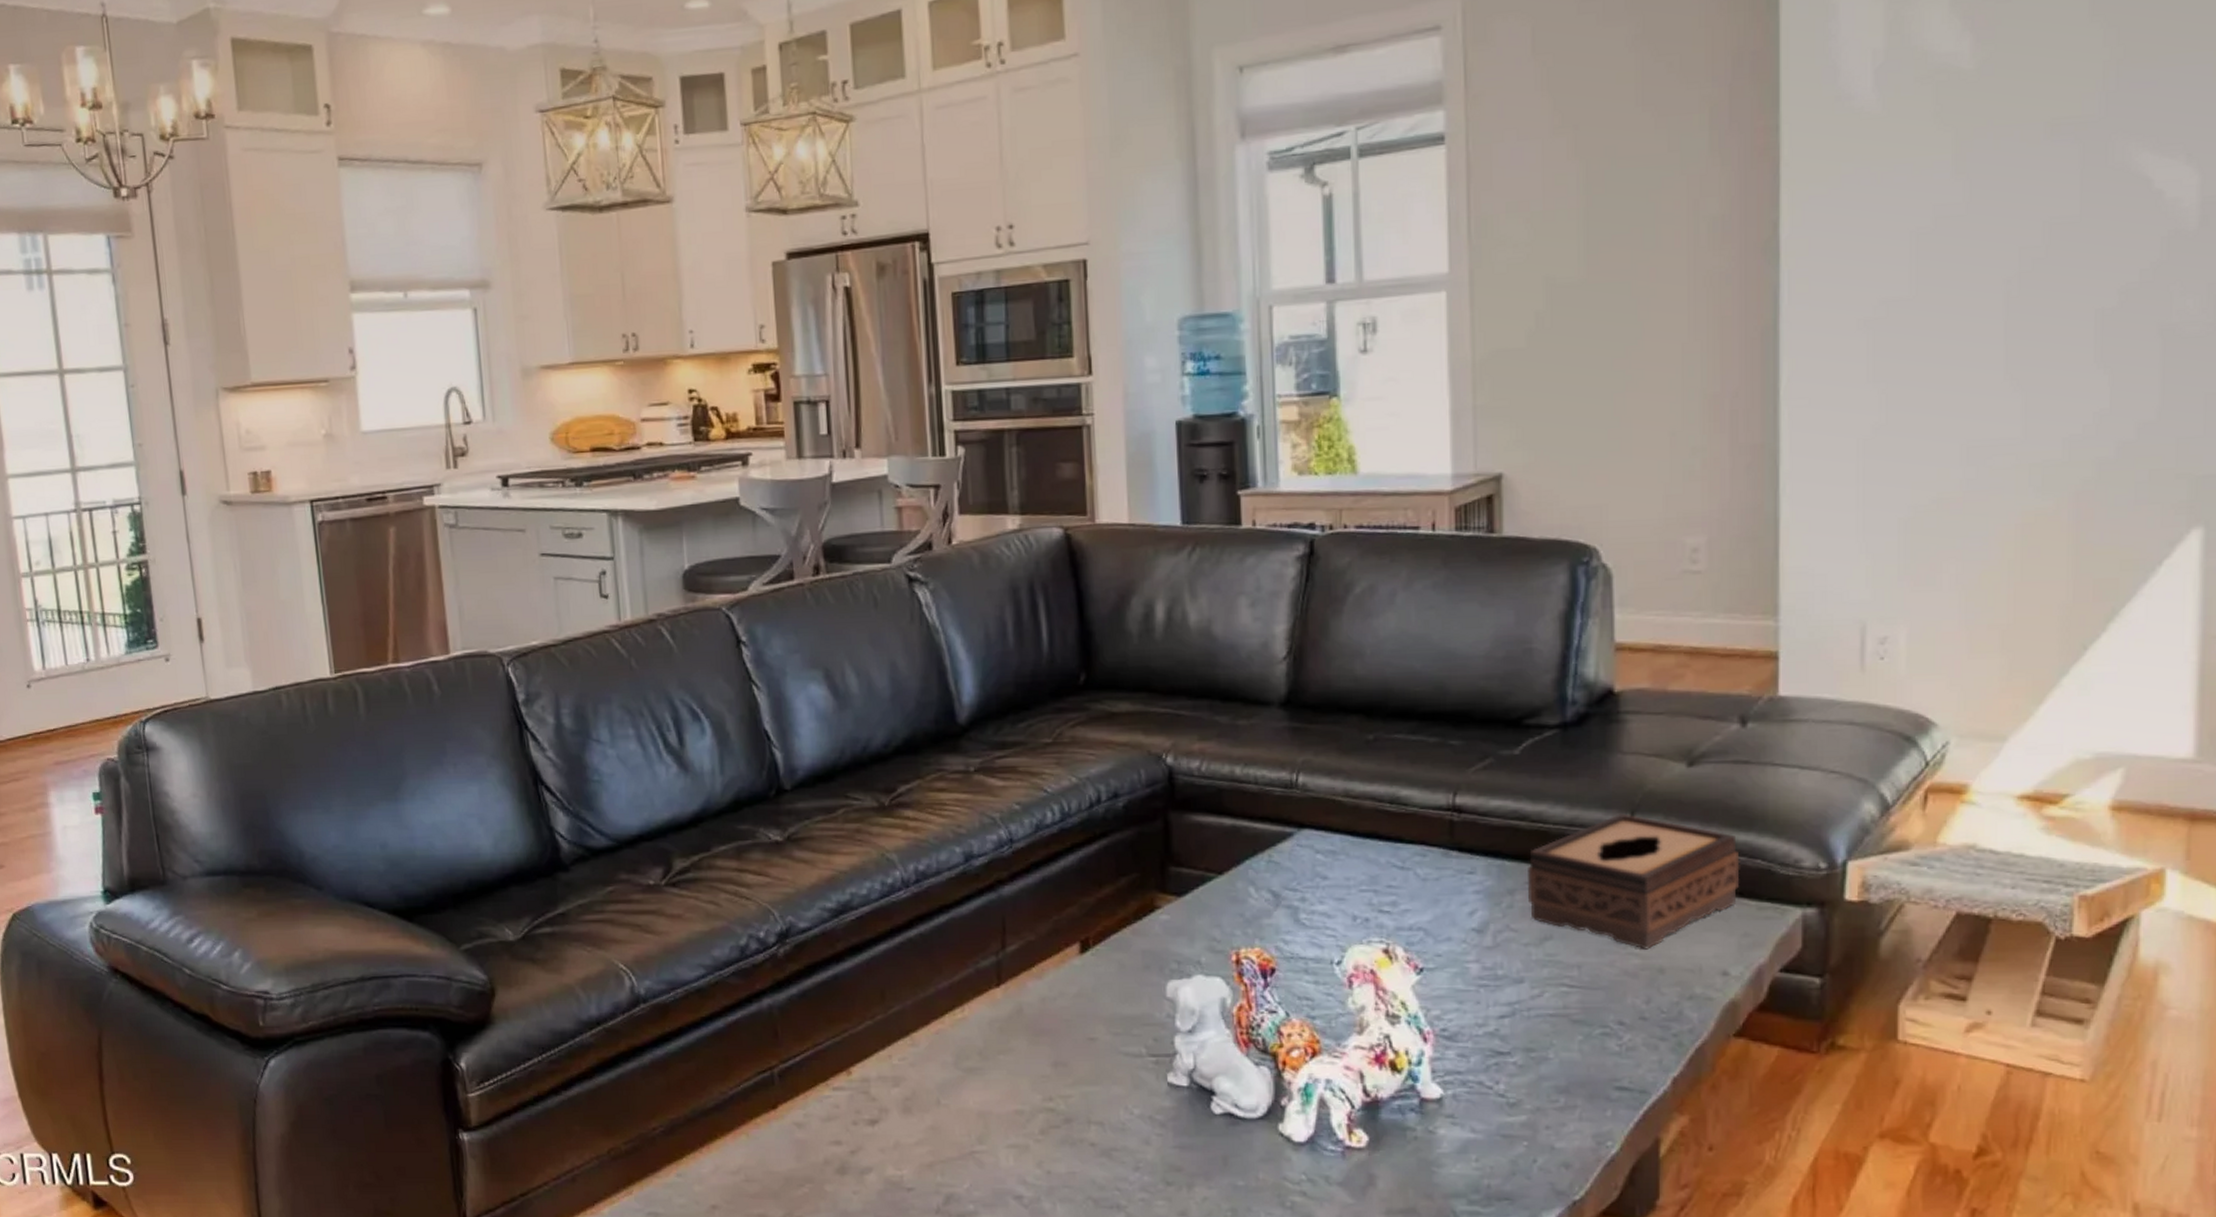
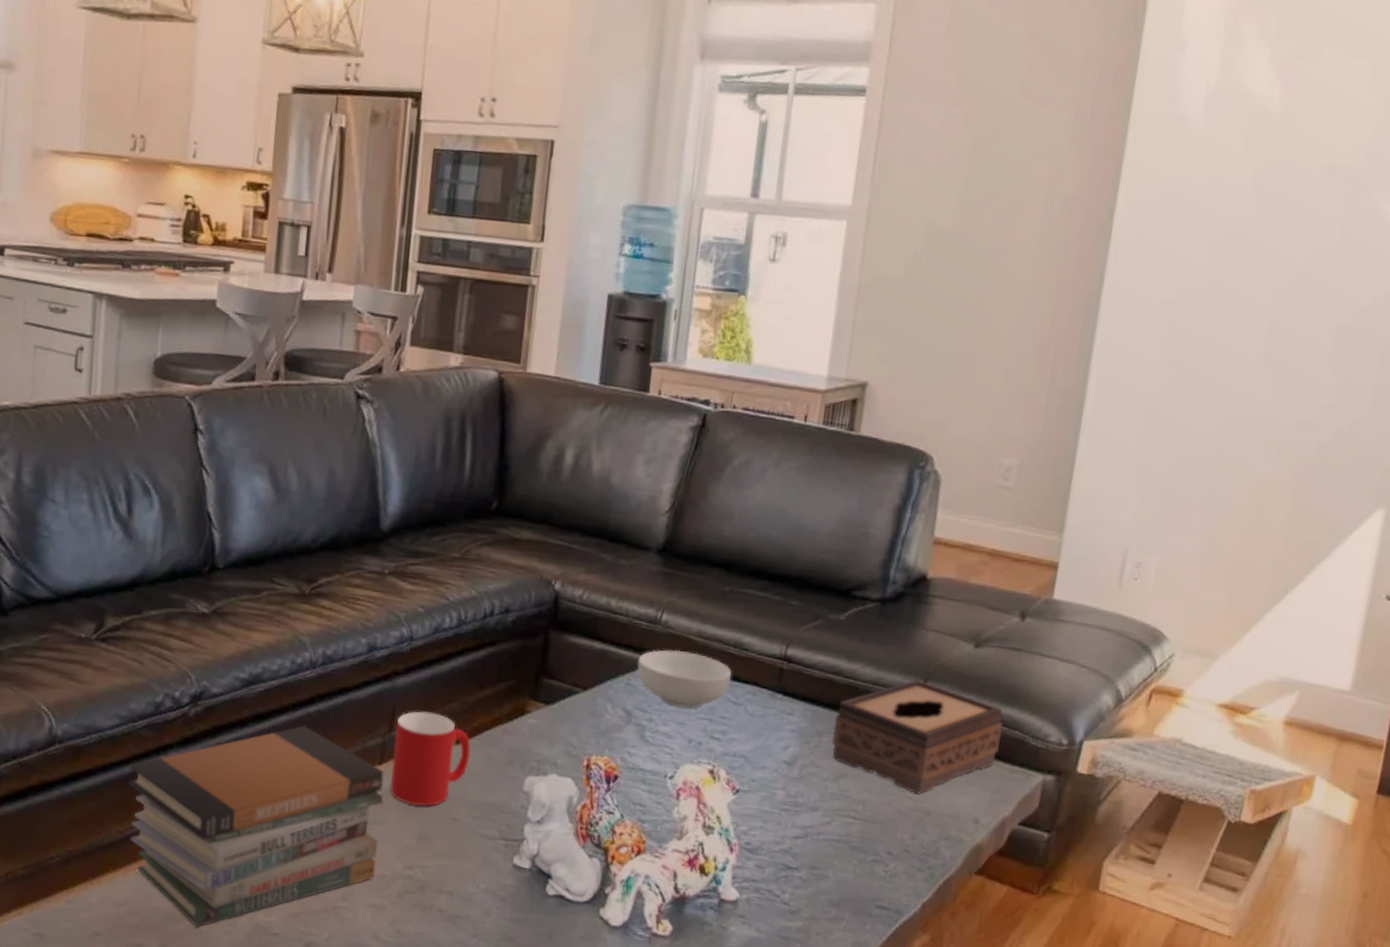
book stack: none [722,953,1011,1189] -> present [128,725,384,927]
cup: none [1009,921,1099,1029] -> present [390,711,471,807]
cereal bowl: none [1276,815,1393,881] -> present [637,650,732,709]

